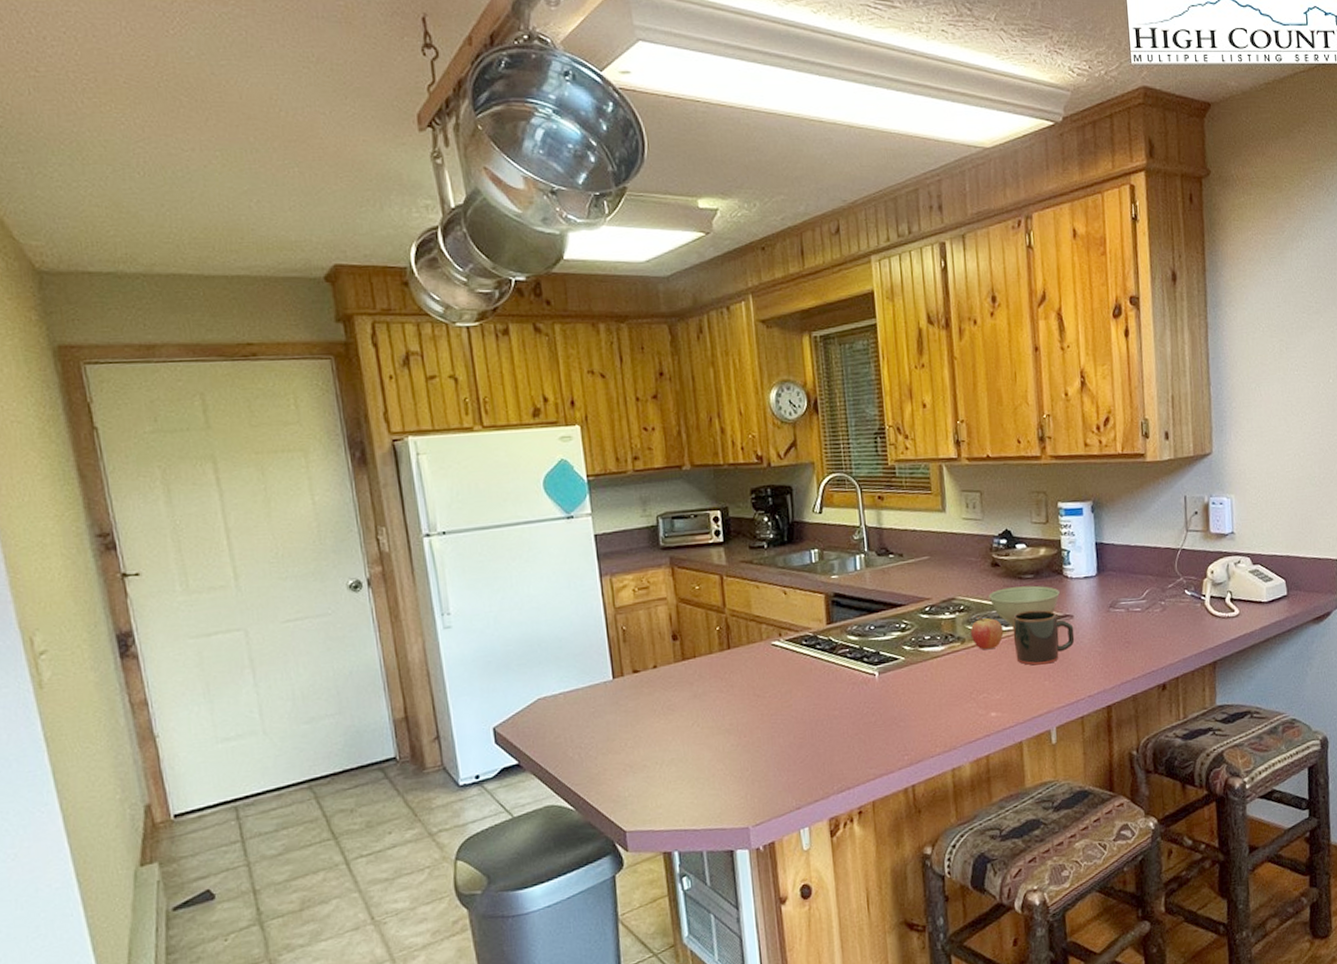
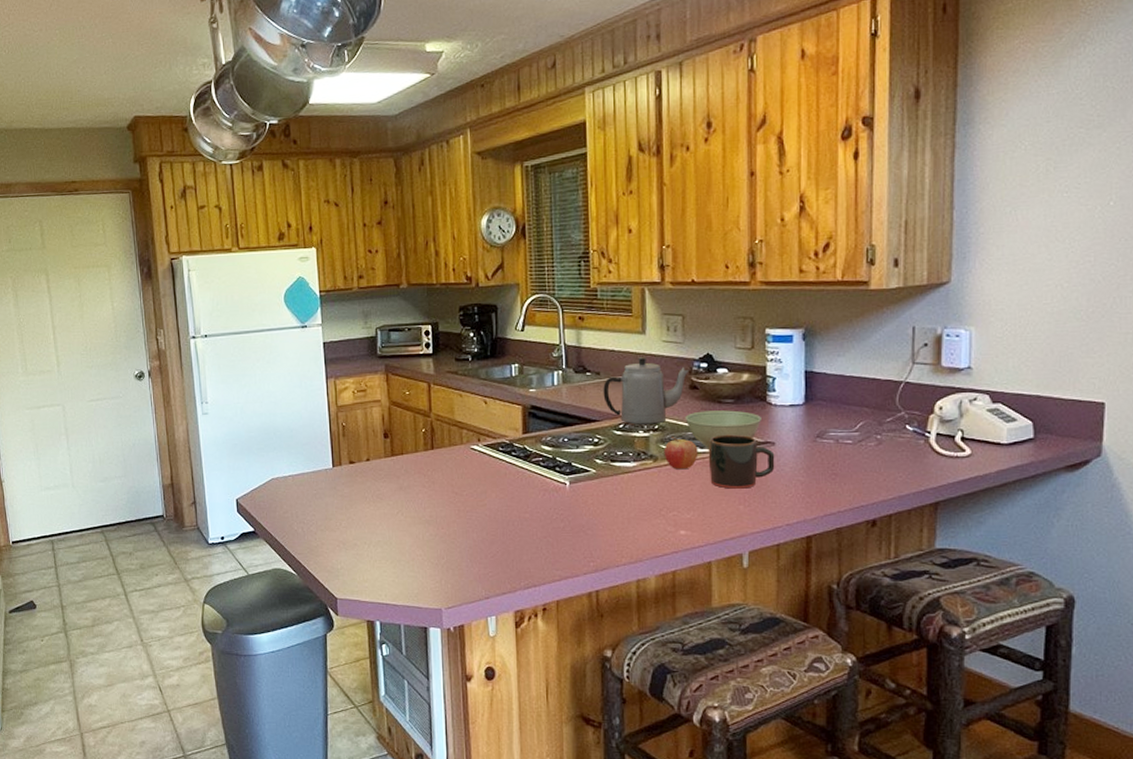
teapot: none [907,536,990,607] -> present [603,357,690,425]

